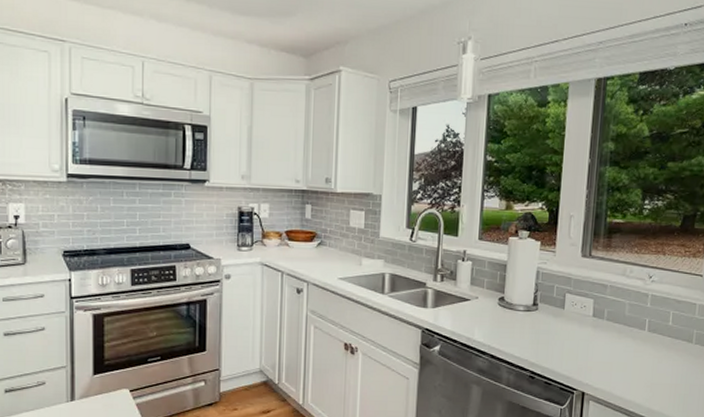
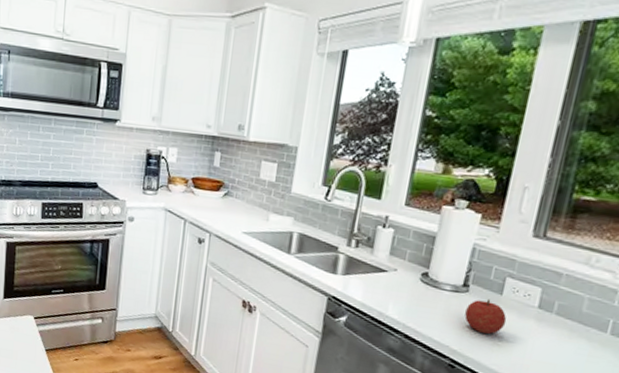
fruit: none [537,314,570,345] -> present [464,299,507,335]

